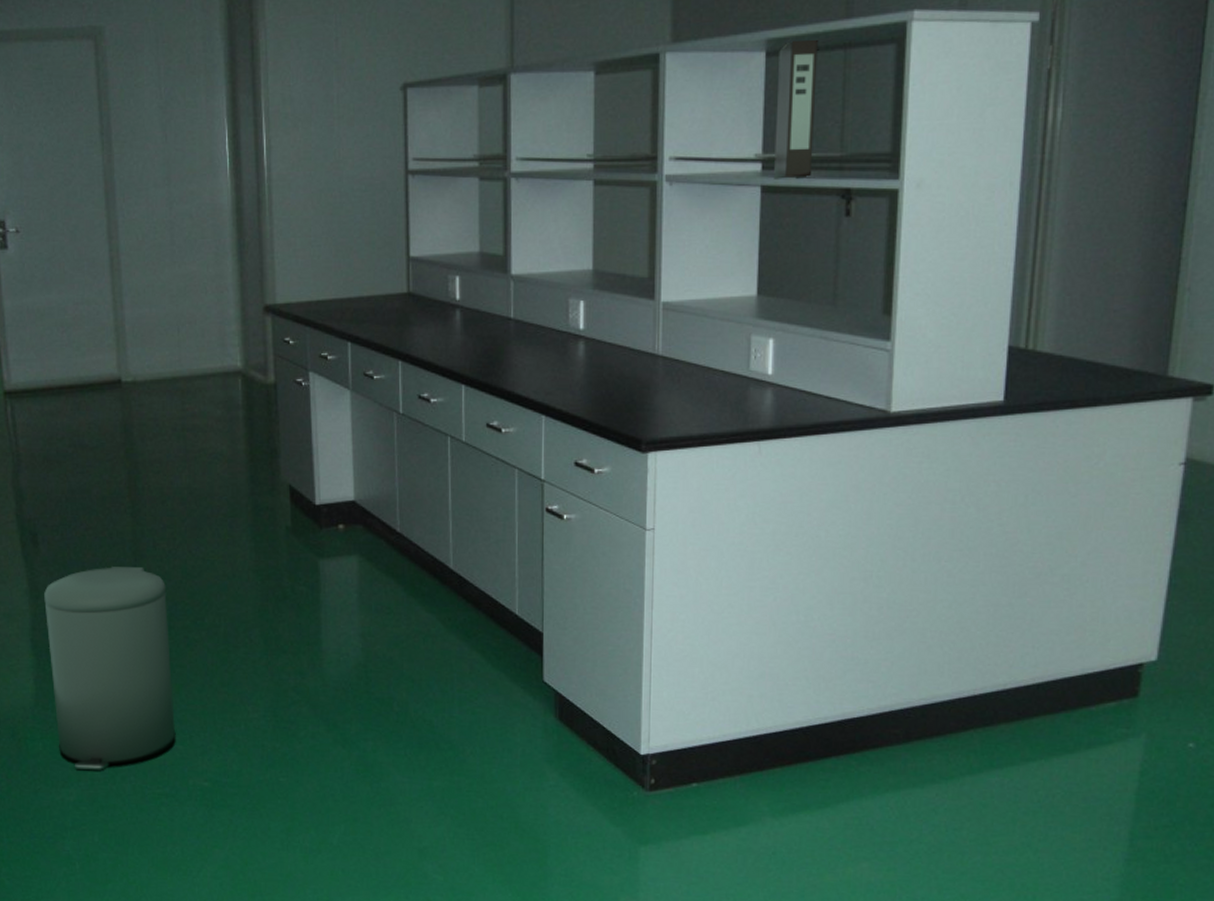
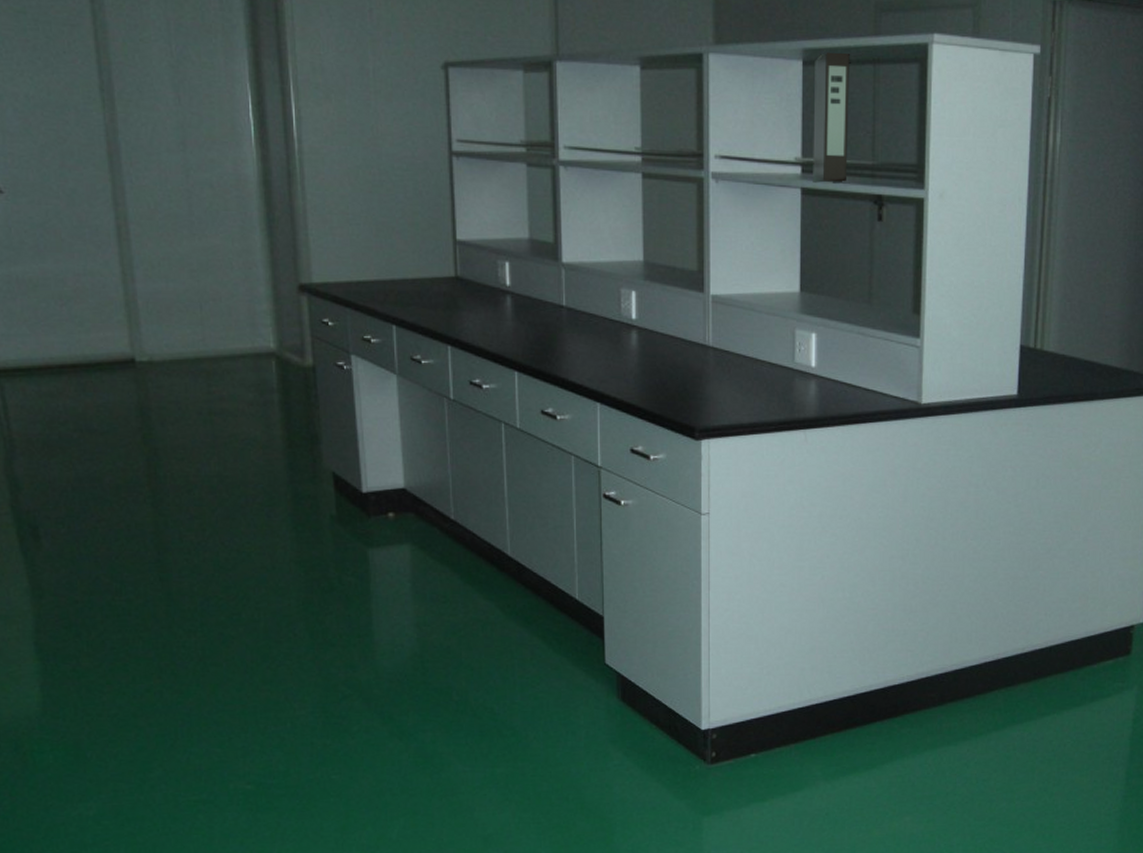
pedal bin: present [44,567,176,770] -> none [49,561,213,781]

